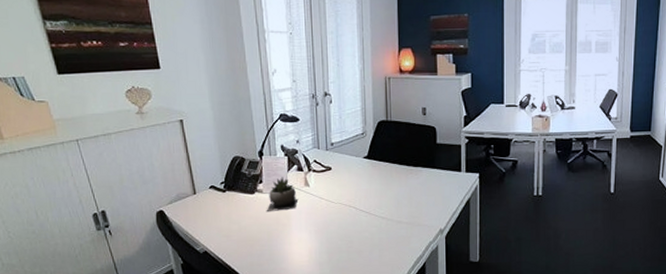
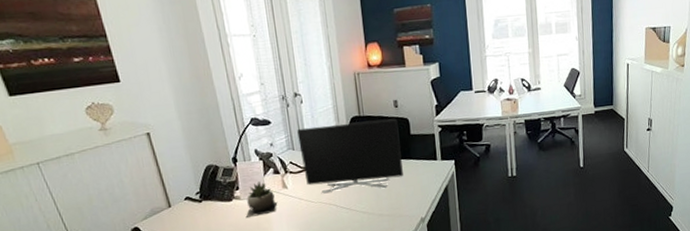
monitor: none [324,126,426,196] -> present [297,119,403,194]

